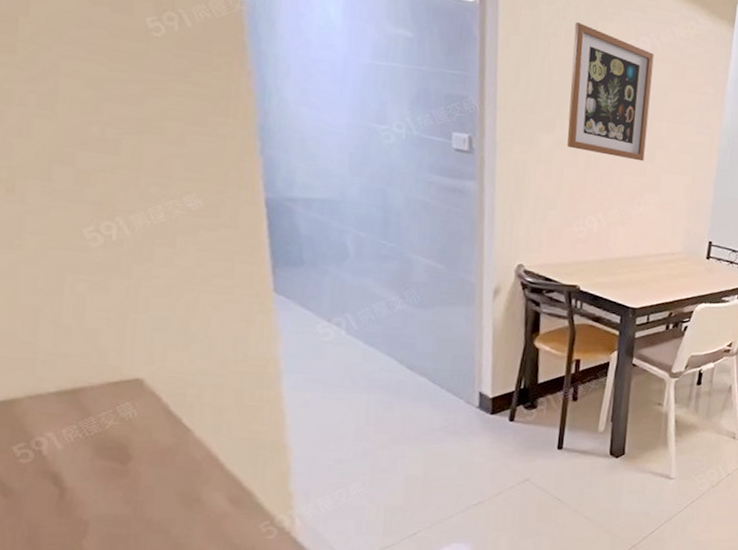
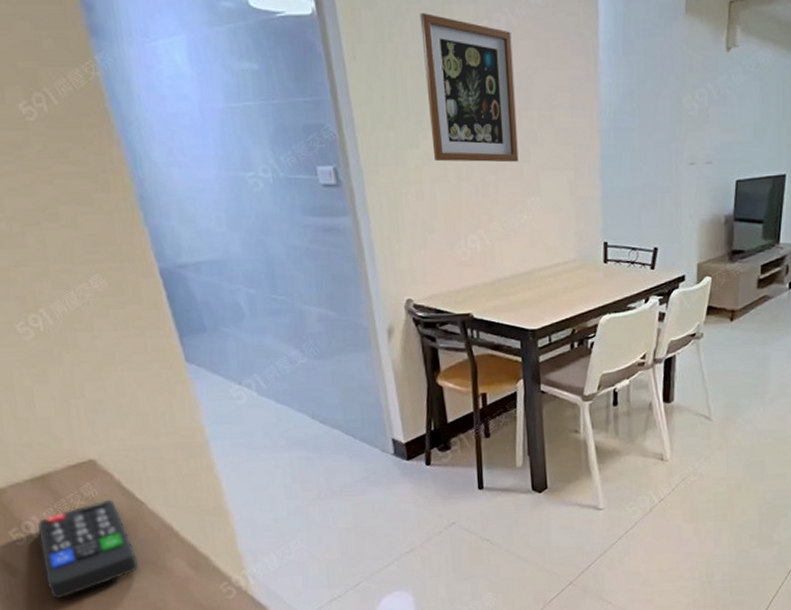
remote control: none [46,422,169,527] -> present [37,499,138,599]

